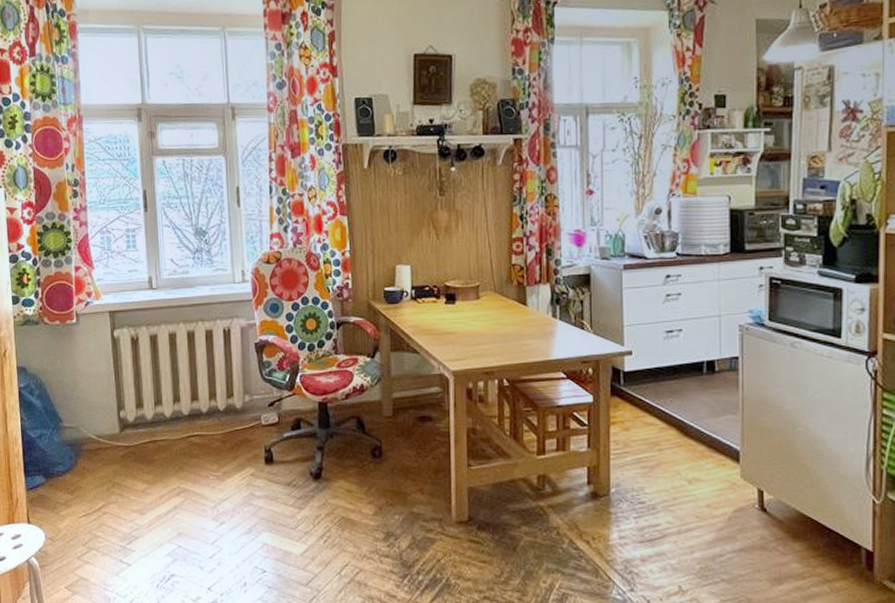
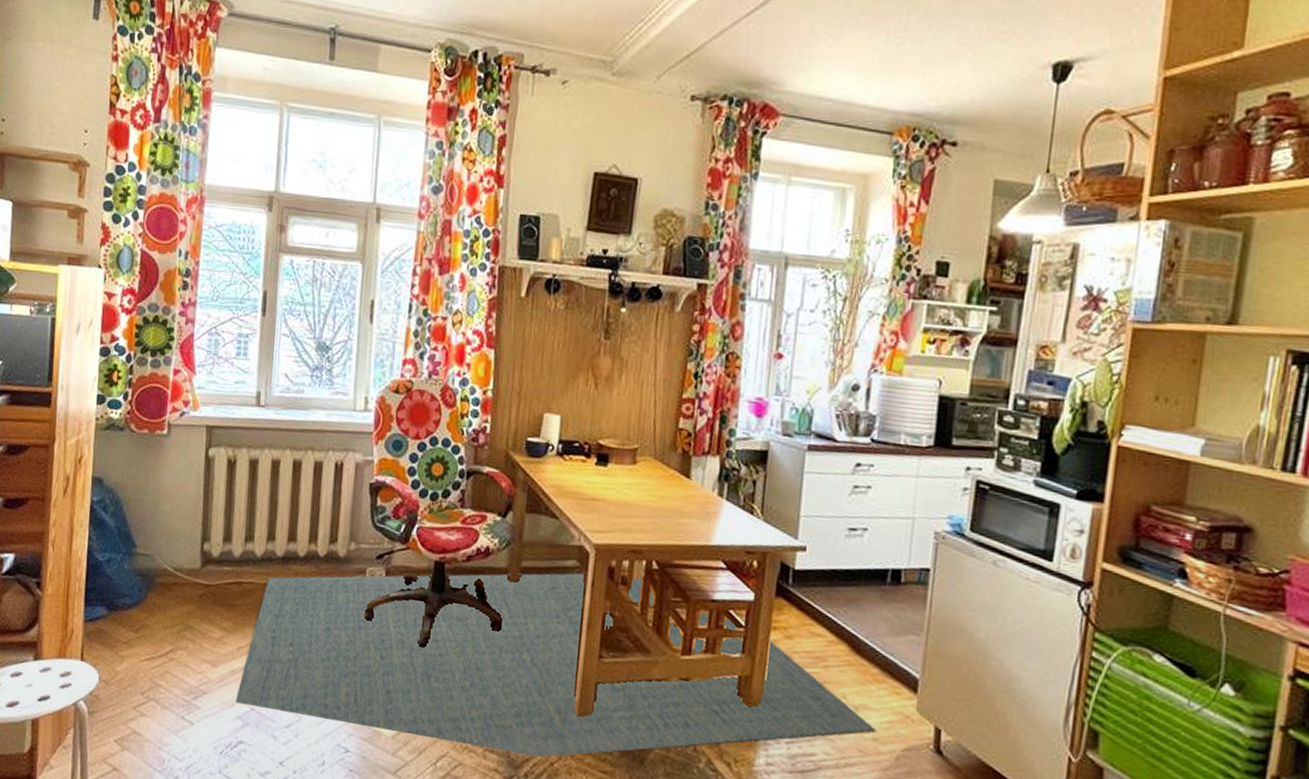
rug: none [164,395,708,557] -> present [236,572,876,758]

